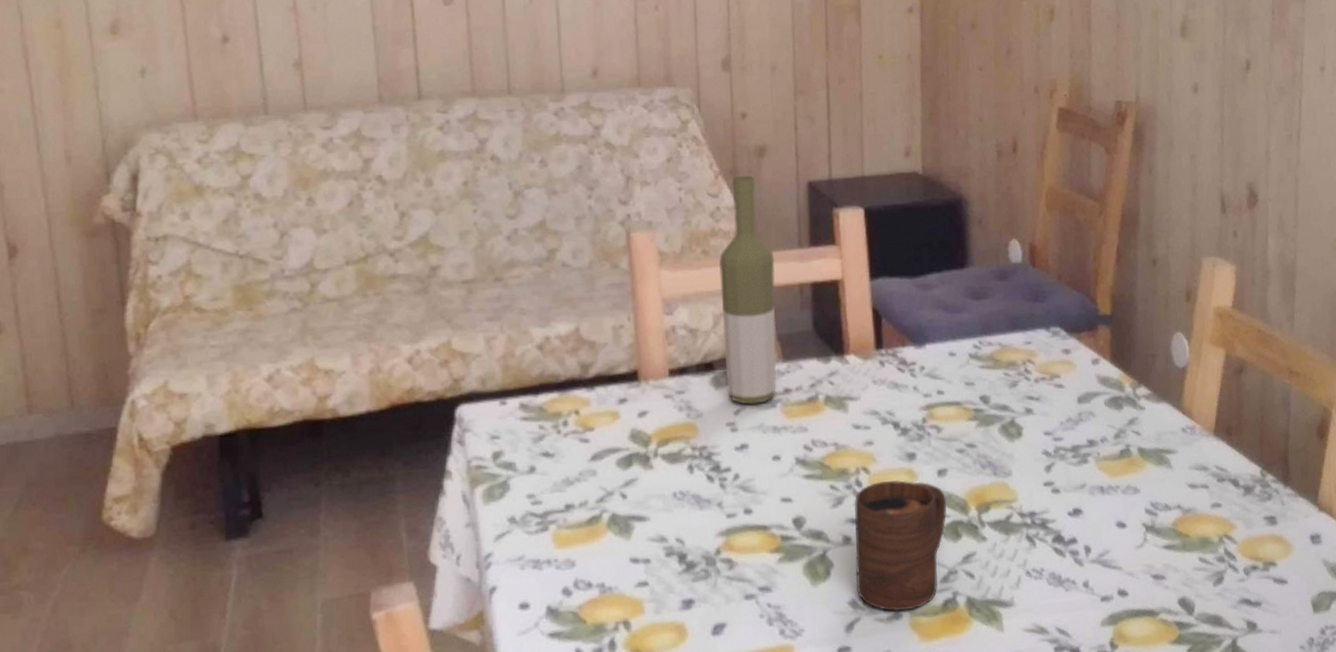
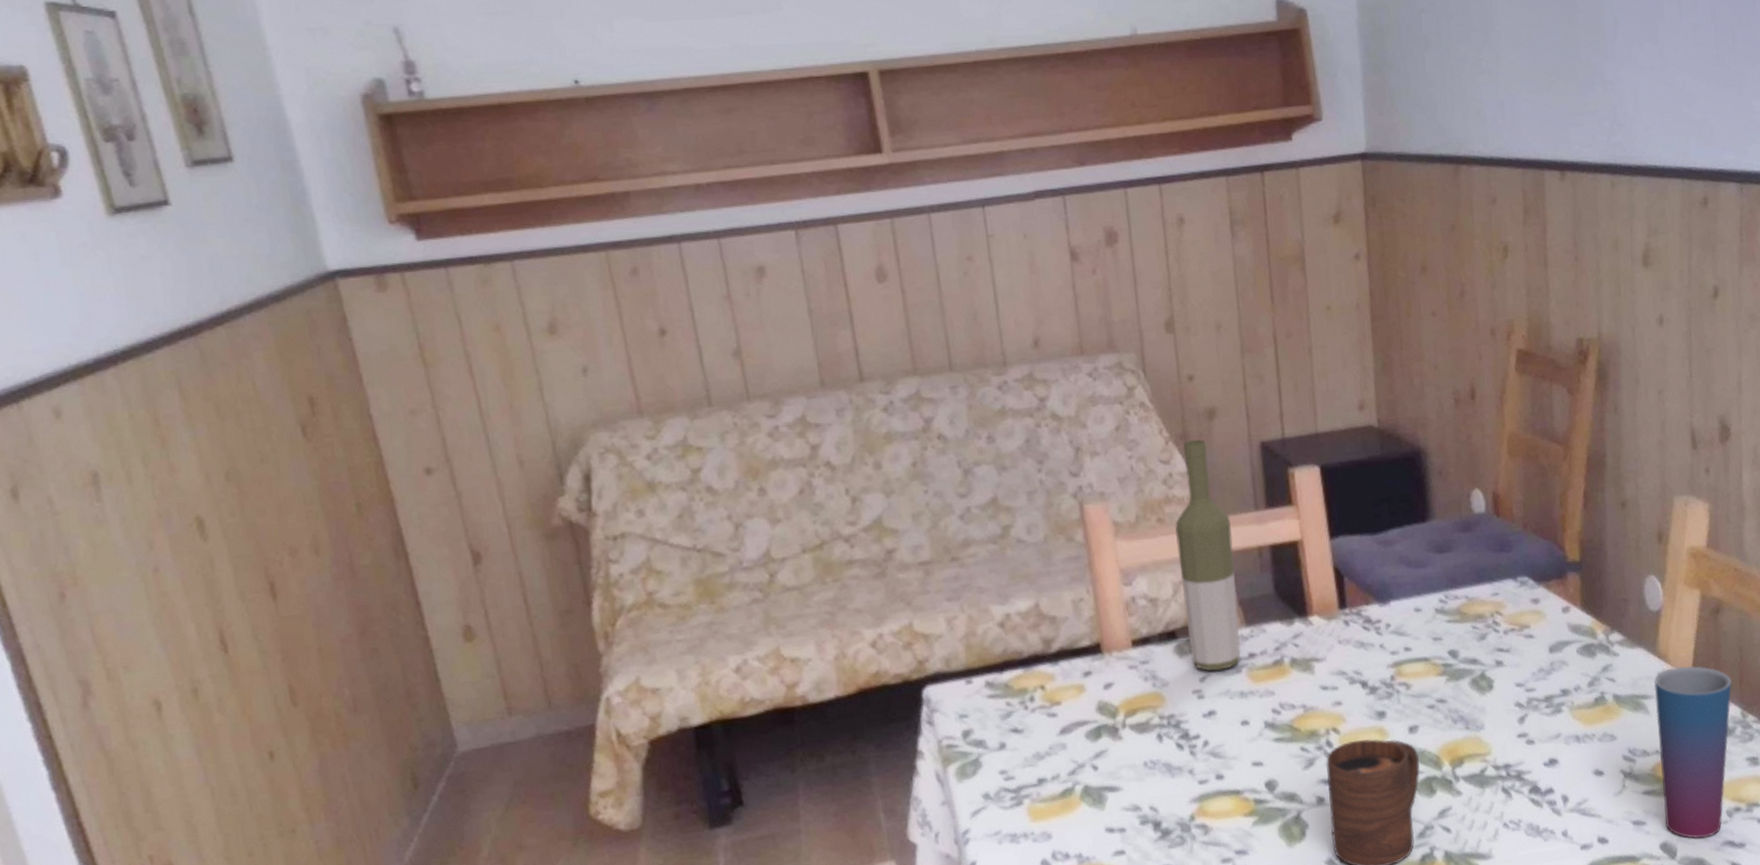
cup: none [1177,423,1253,595] -> present [1653,666,1732,839]

